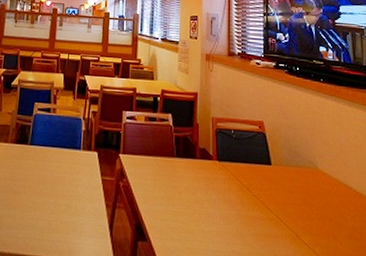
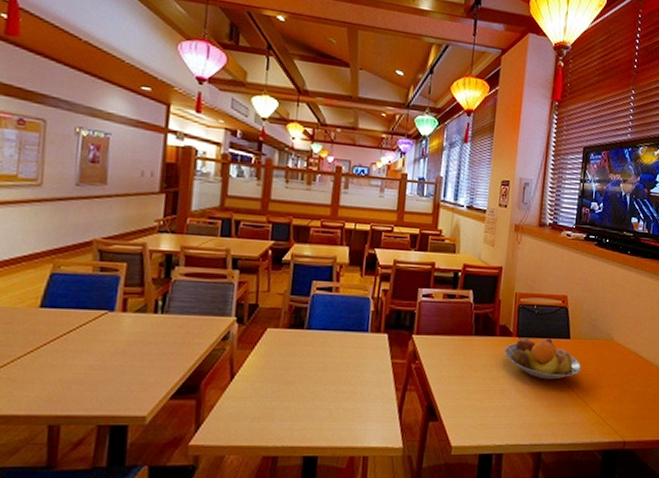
fruit bowl: none [205,160,287,207] -> present [503,336,582,380]

